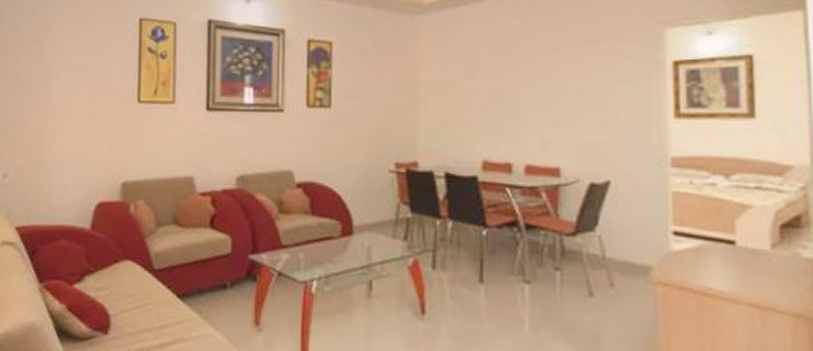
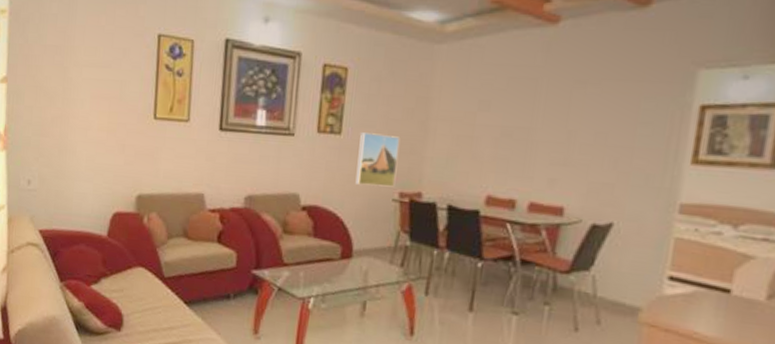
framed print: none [349,105,391,158] -> present [355,132,400,187]

